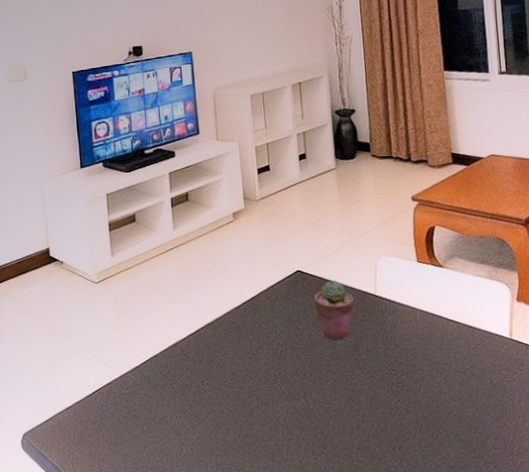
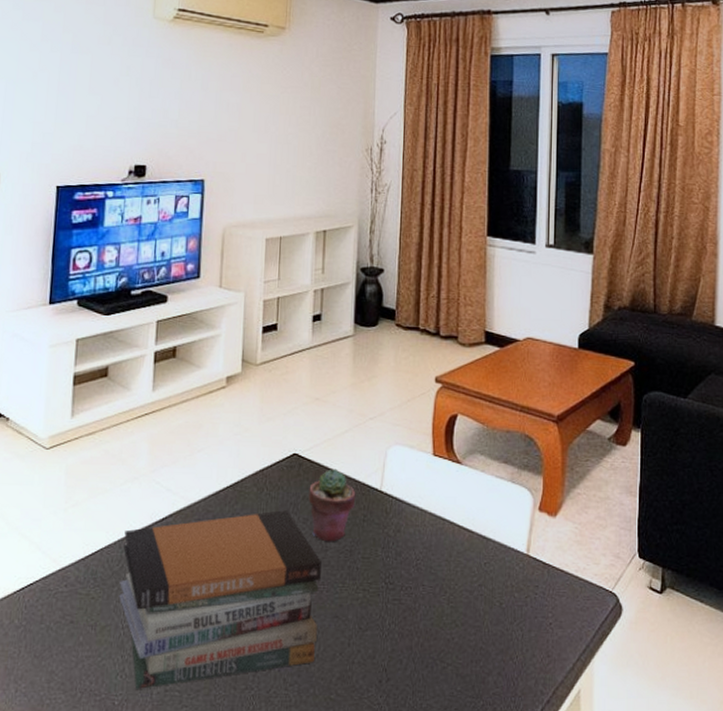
book stack: none [167,317,336,465] -> present [119,510,321,689]

